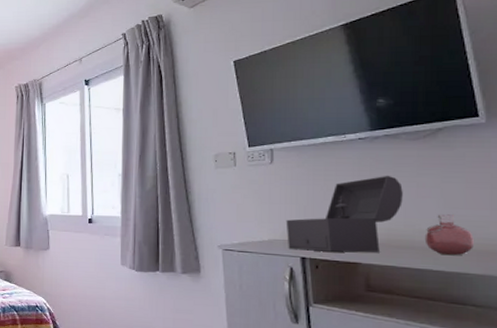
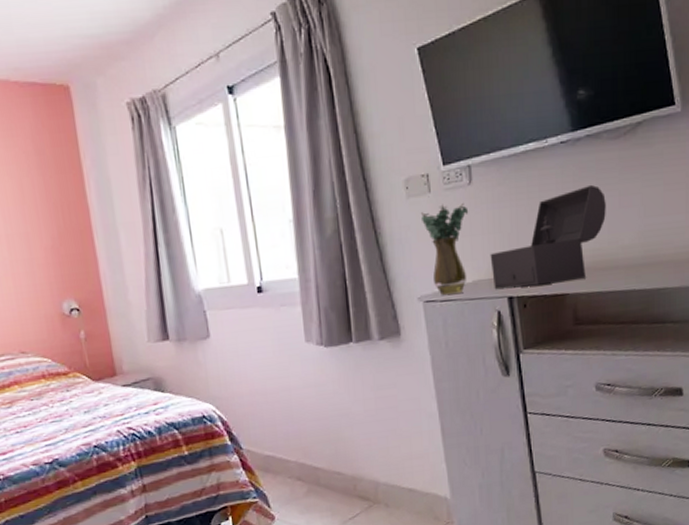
vase: none [227,176,269,248] -> present [421,203,469,296]
perfume bottle: present [424,214,475,256] -> none [627,223,673,272]

